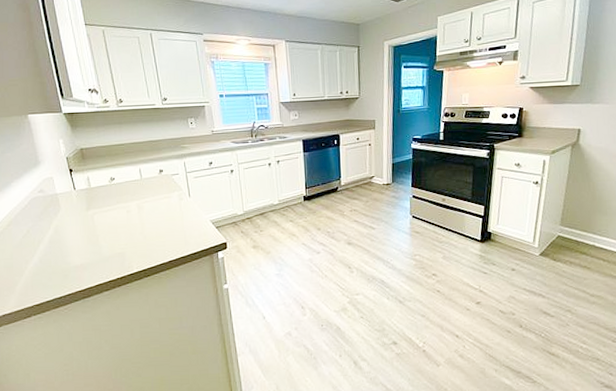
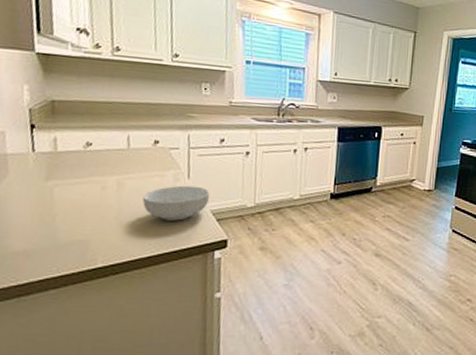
cereal bowl: none [159,202,208,232] -> present [143,185,210,221]

